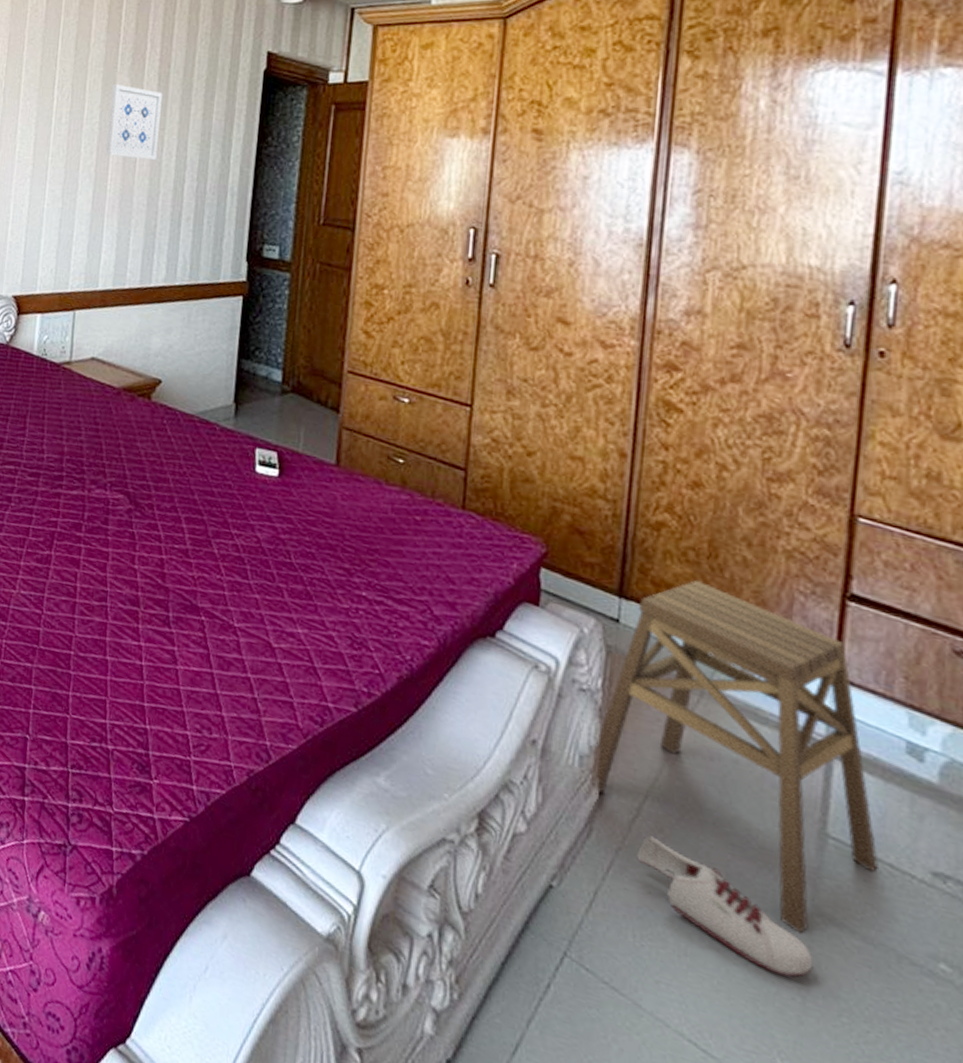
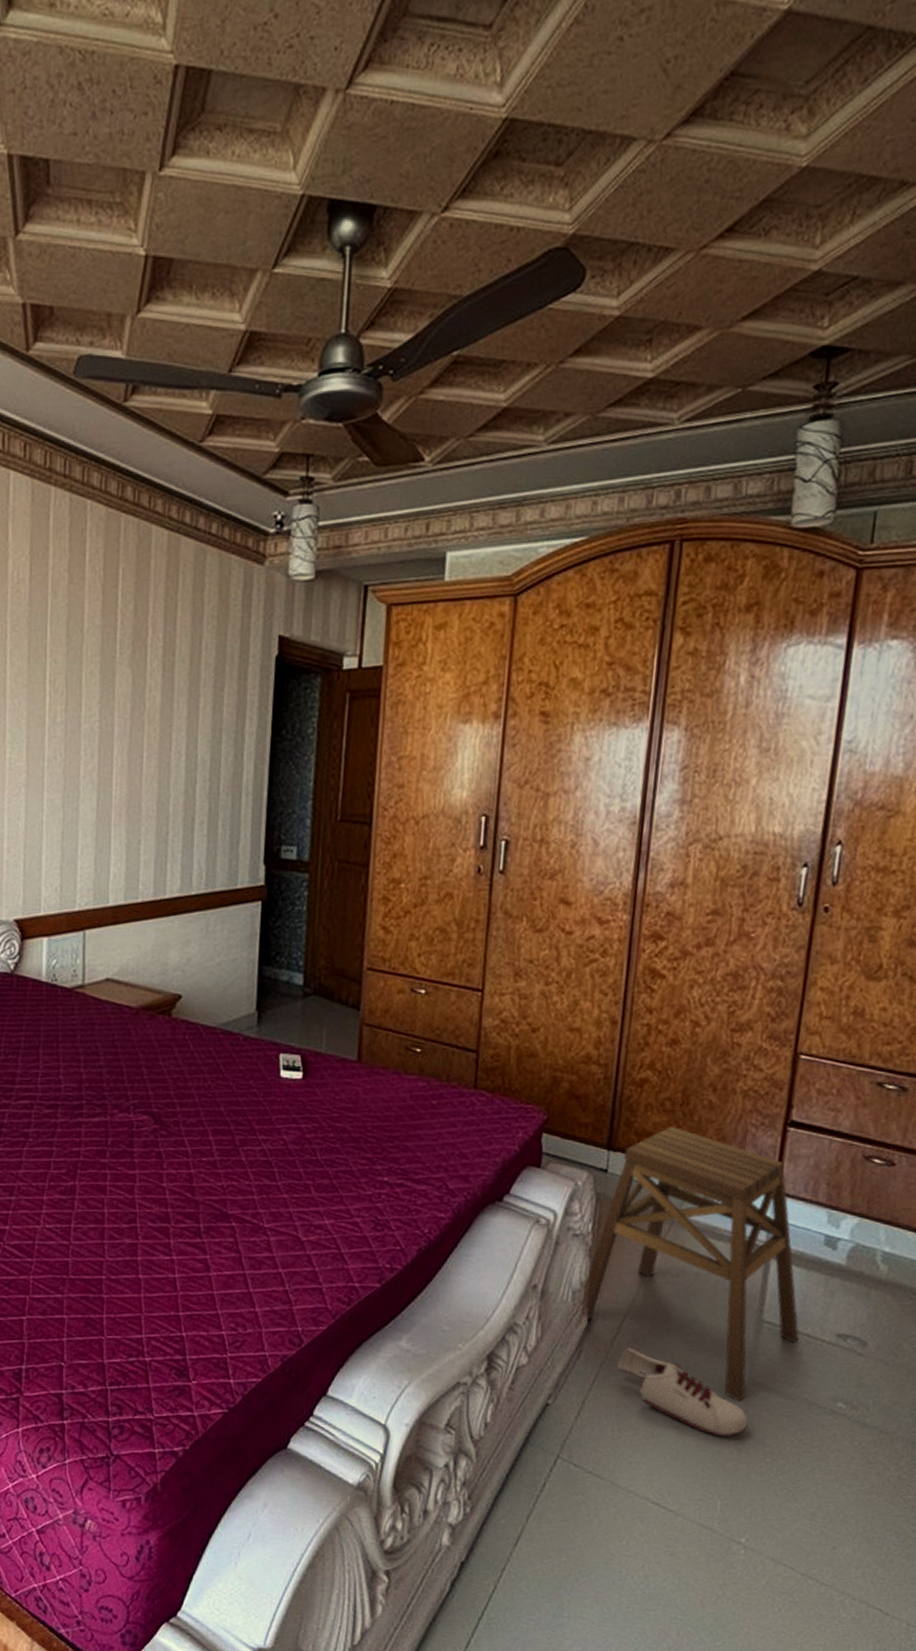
wall art: present [105,83,163,161] -> none [108,675,168,761]

